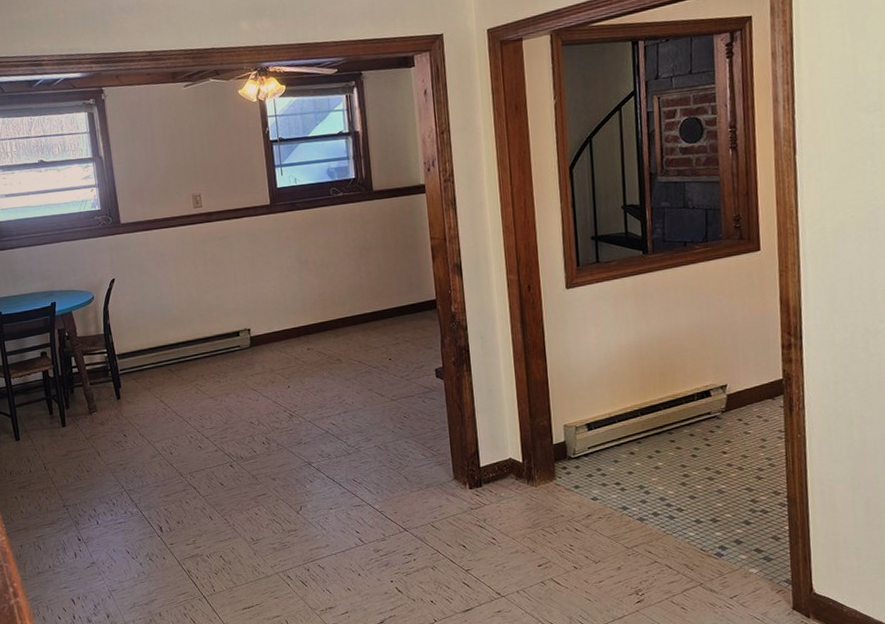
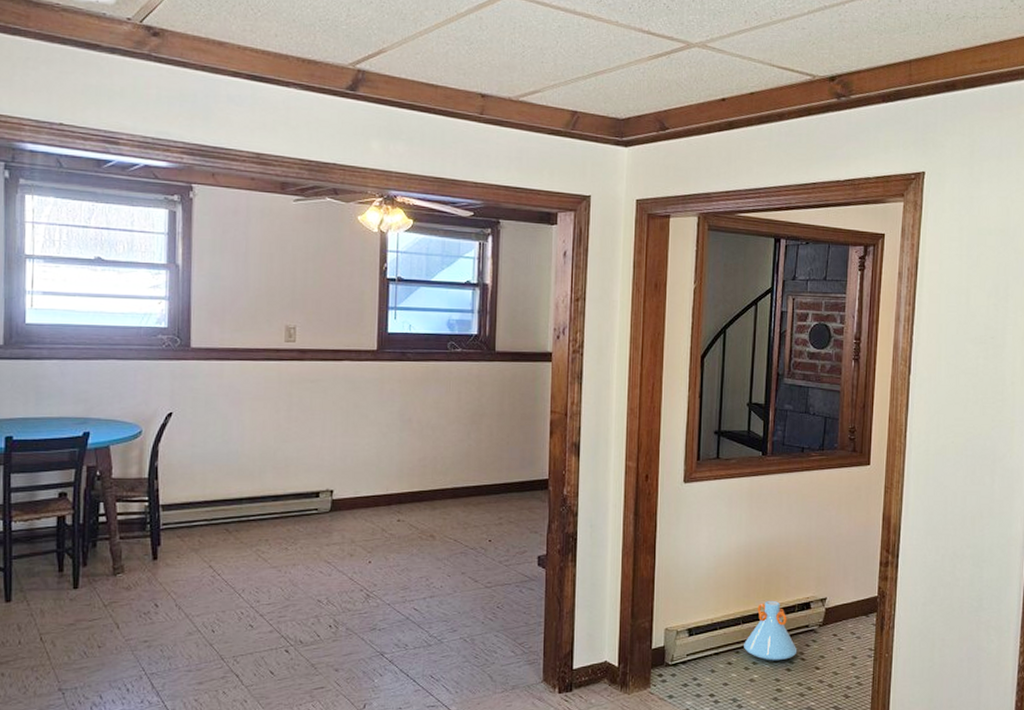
vase: none [645,391,701,449] -> present [744,600,798,661]

